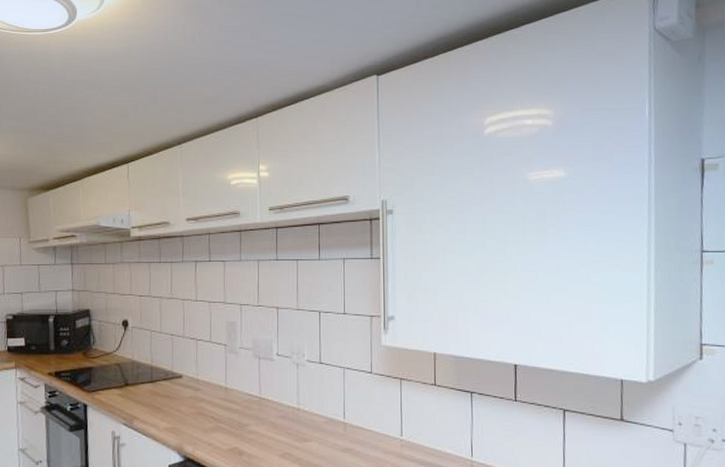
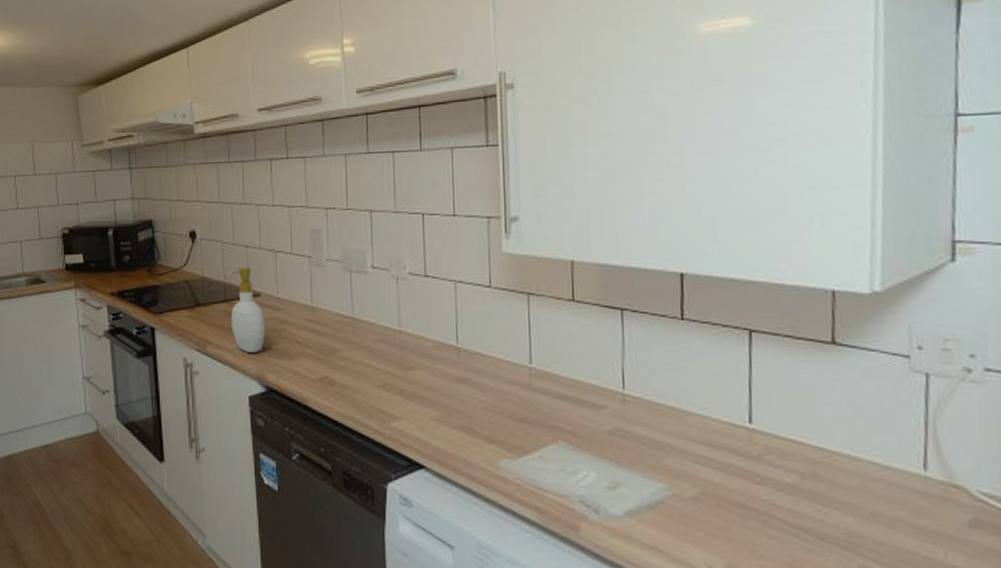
soap bottle: none [156,353,186,428] -> present [231,267,266,354]

